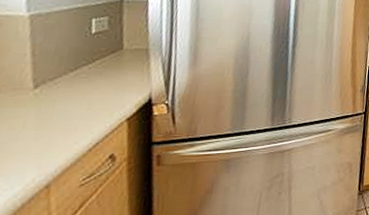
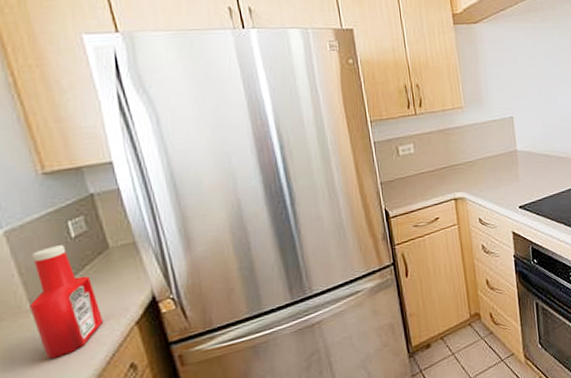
ketchup bottle: none [31,37,98,136] -> present [30,245,104,359]

